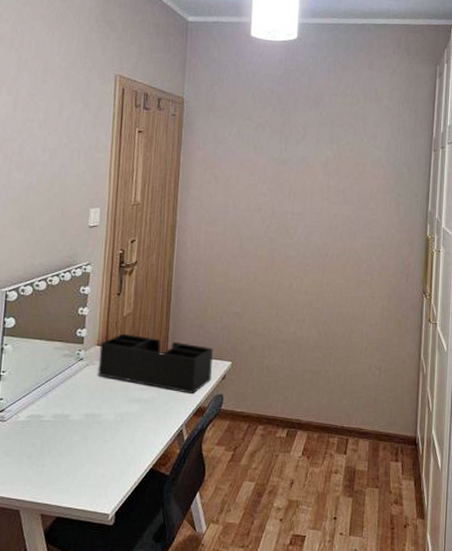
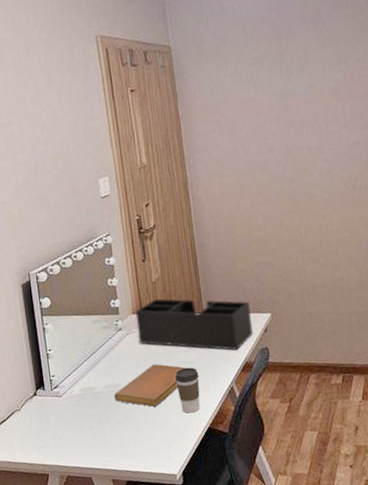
notebook: none [60,398,141,442] -> present [114,364,187,407]
coffee cup: none [127,405,152,452] -> present [175,367,200,413]

